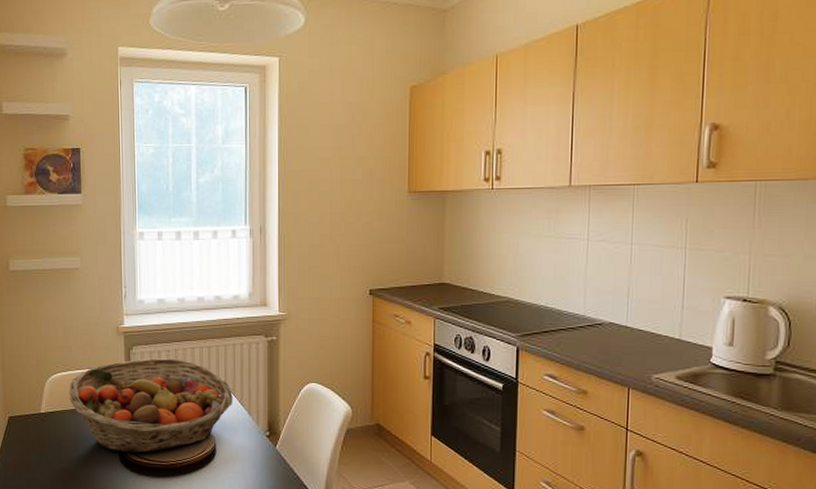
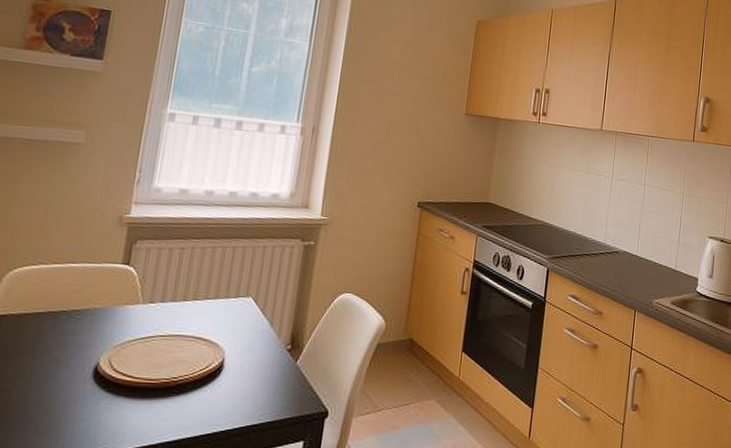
fruit basket: present [69,358,233,454] -> none [34,255,255,369]

